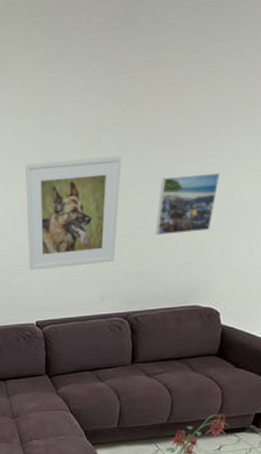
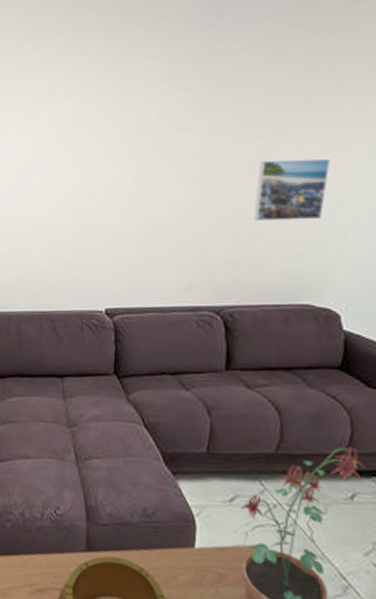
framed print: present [26,155,122,271] -> none [100,136,213,251]

